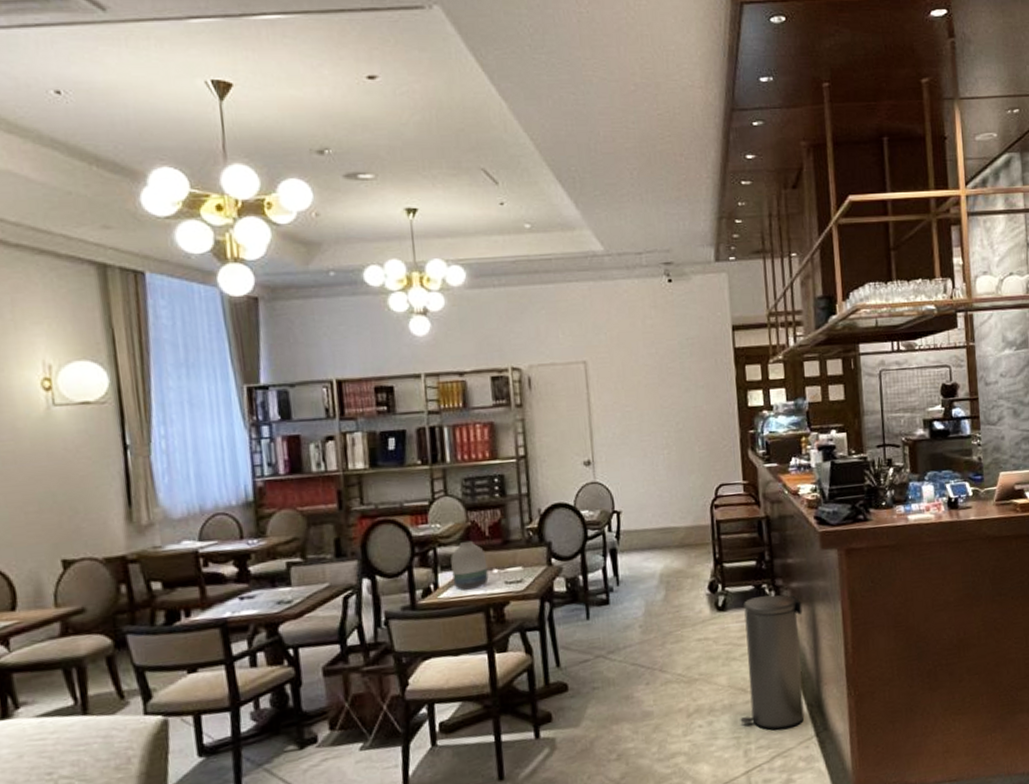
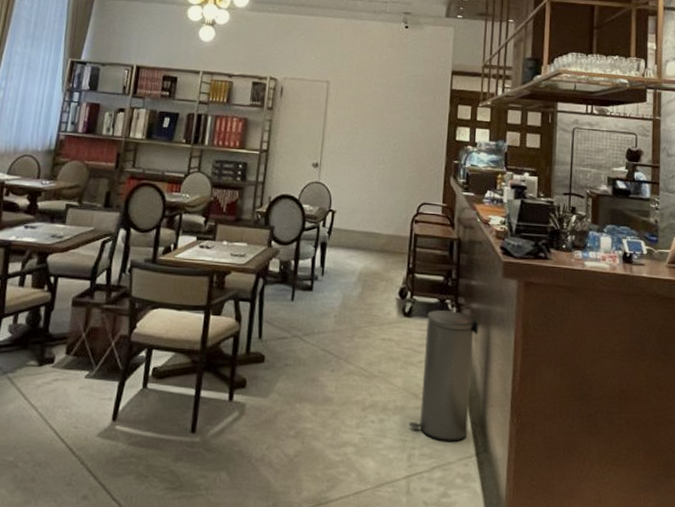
vase: present [450,540,489,591] -> none [189,212,220,256]

